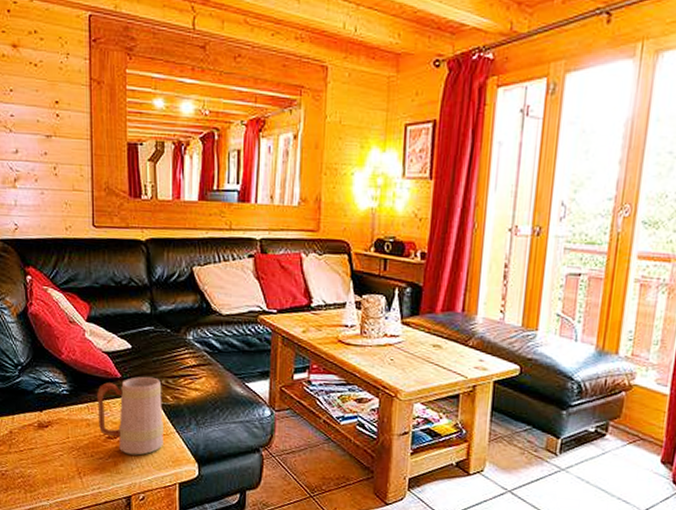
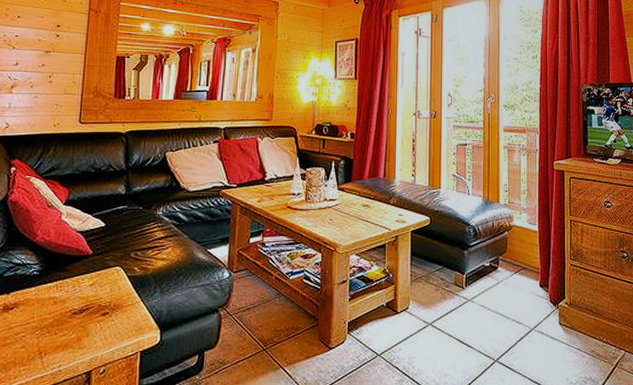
mug: present [97,376,165,456] -> none [66,251,131,328]

